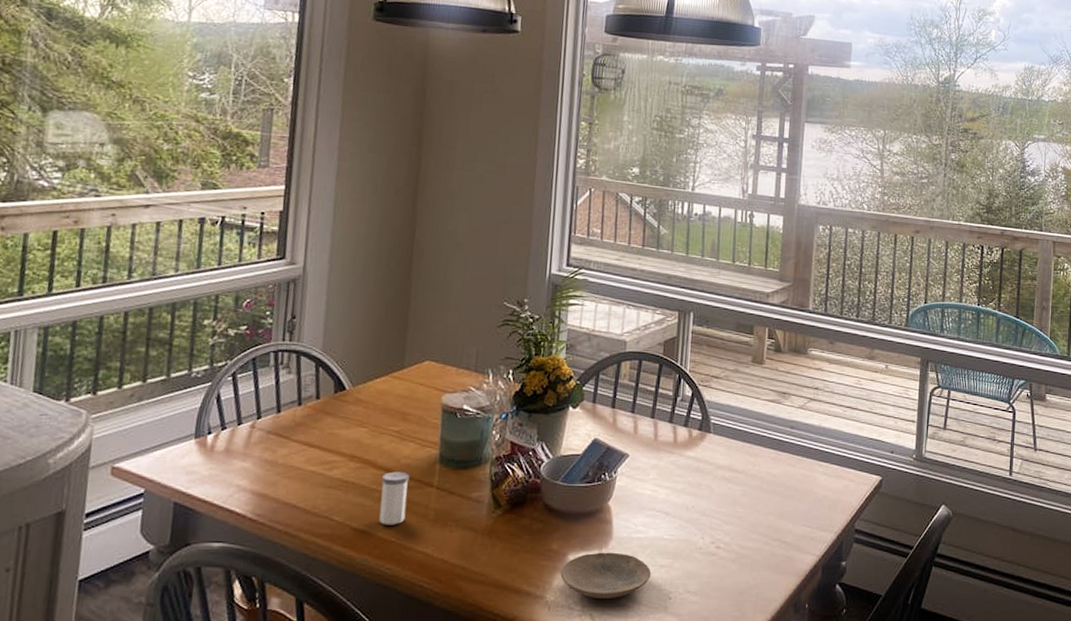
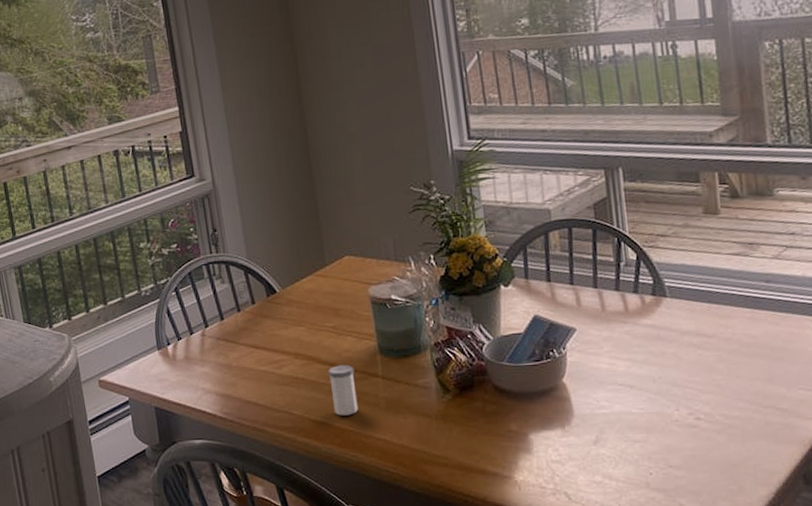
plate: present [560,552,651,598] -> none [524,429,625,476]

